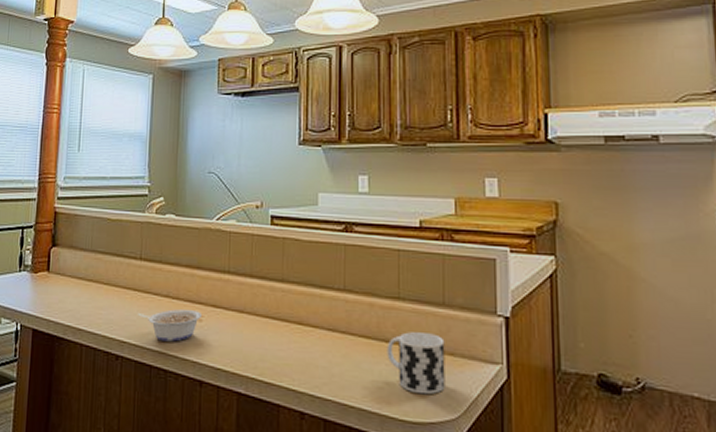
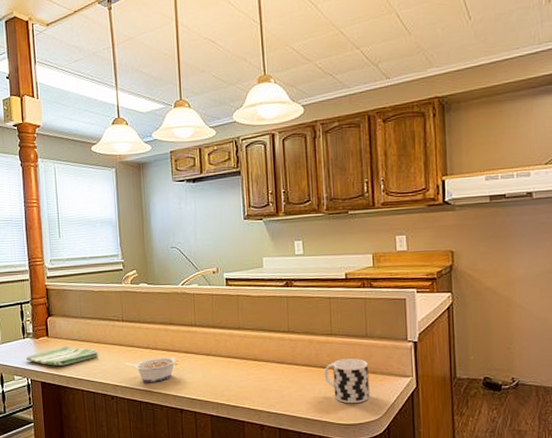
dish towel: none [18,284,106,311] -> present [26,345,98,366]

